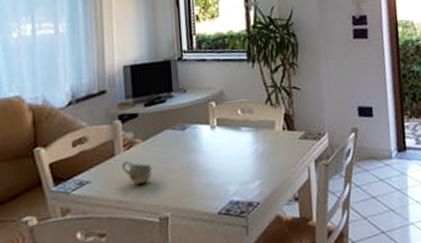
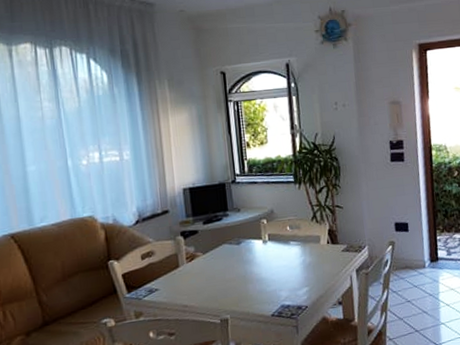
cup: present [122,160,153,184] -> none [186,270,213,291]

